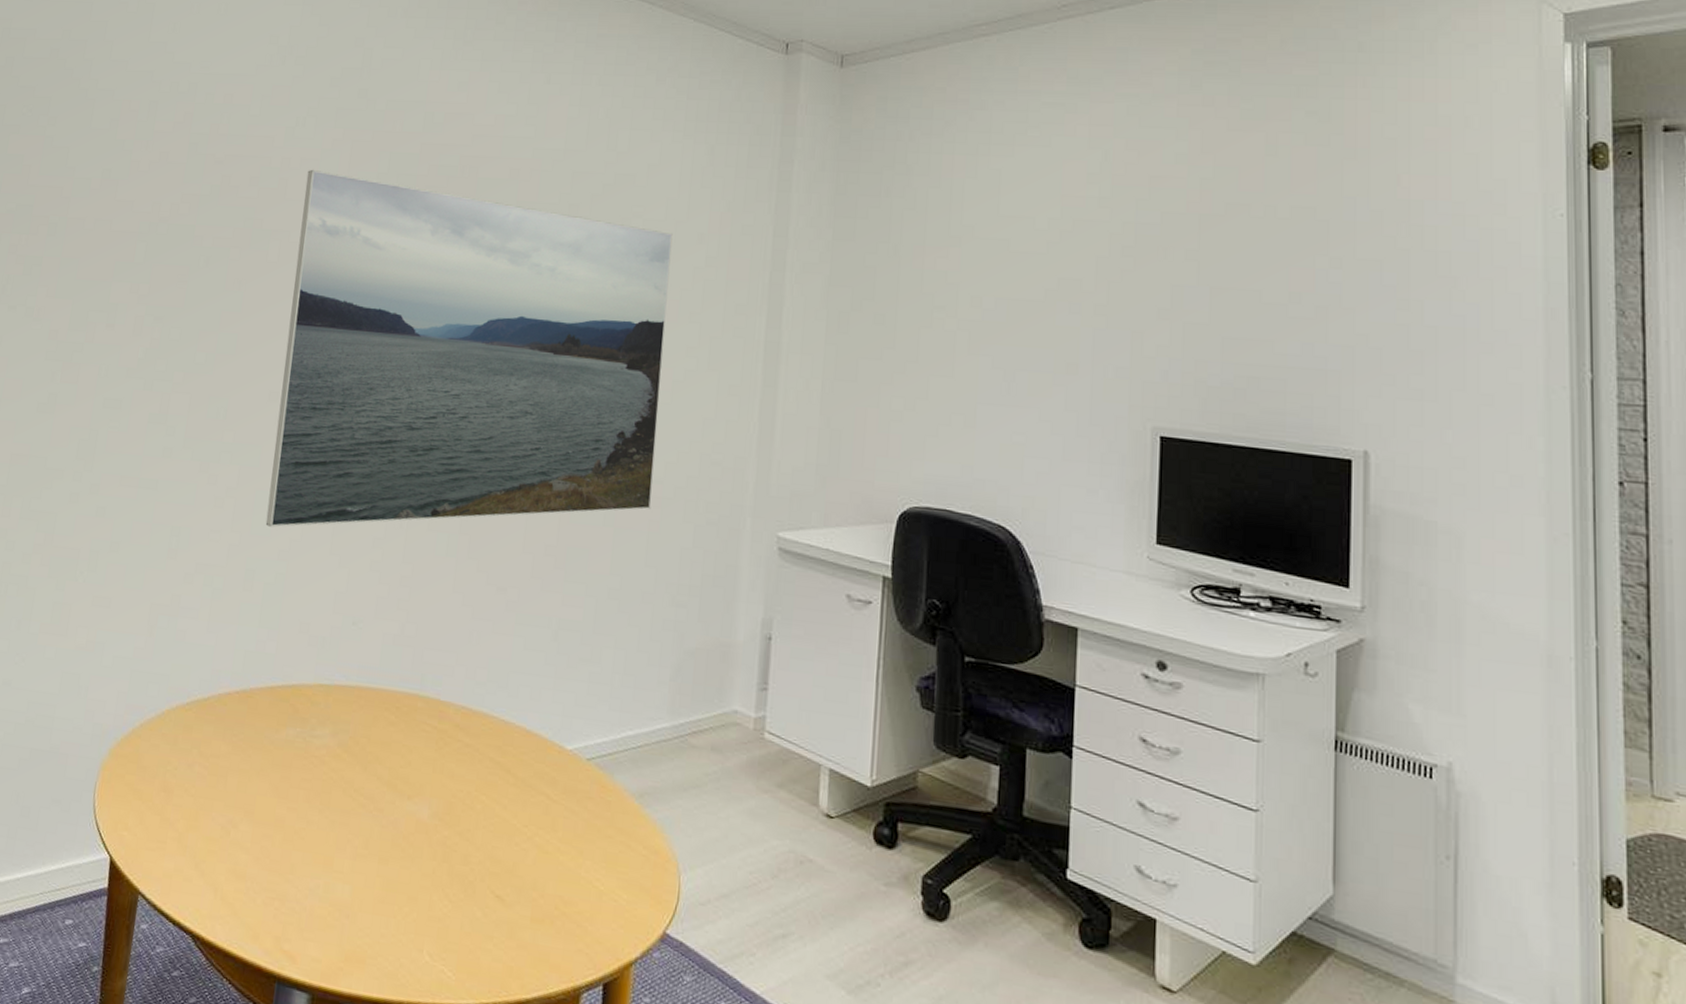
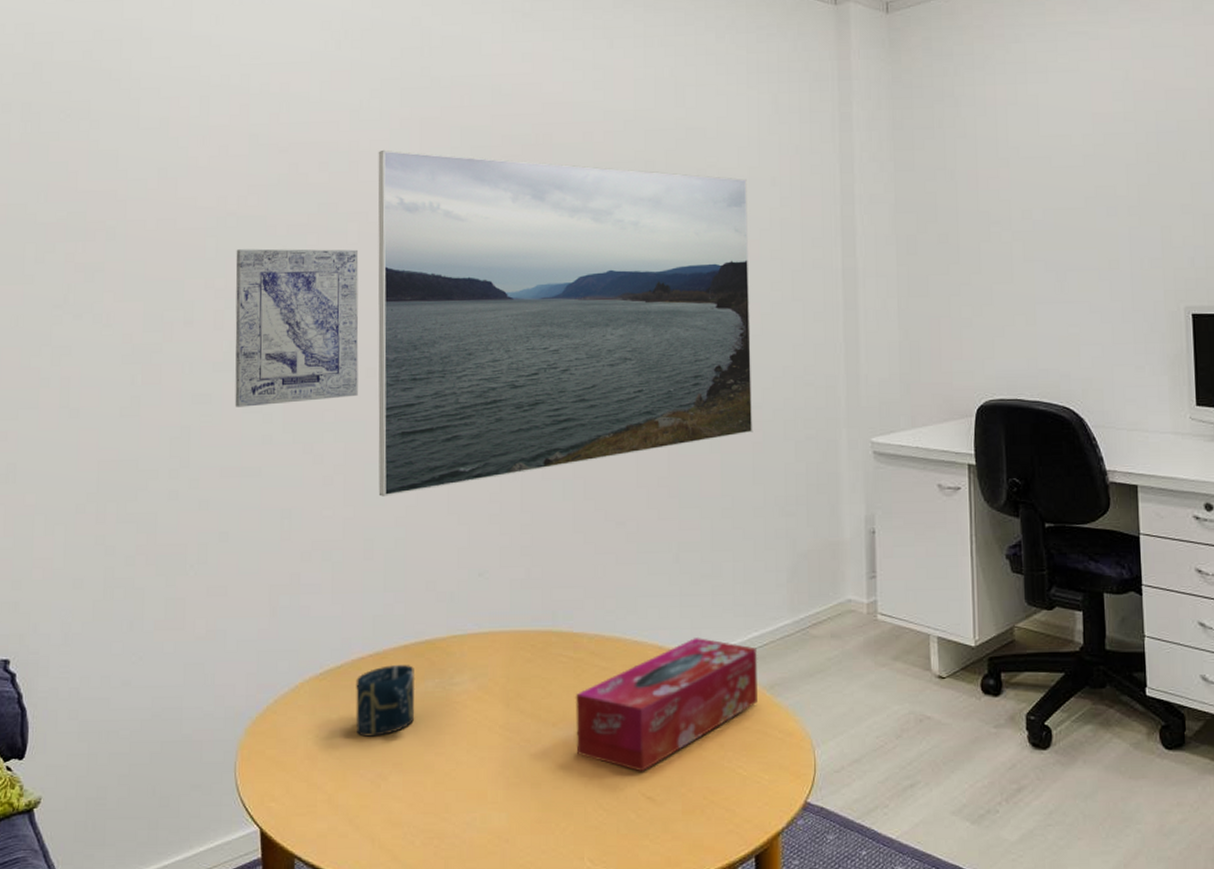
wall art: none [142,257,277,419] -> present [235,248,359,407]
cup: none [214,705,278,780] -> present [356,665,415,737]
tissue box: none [428,726,630,867] -> present [575,636,758,772]

